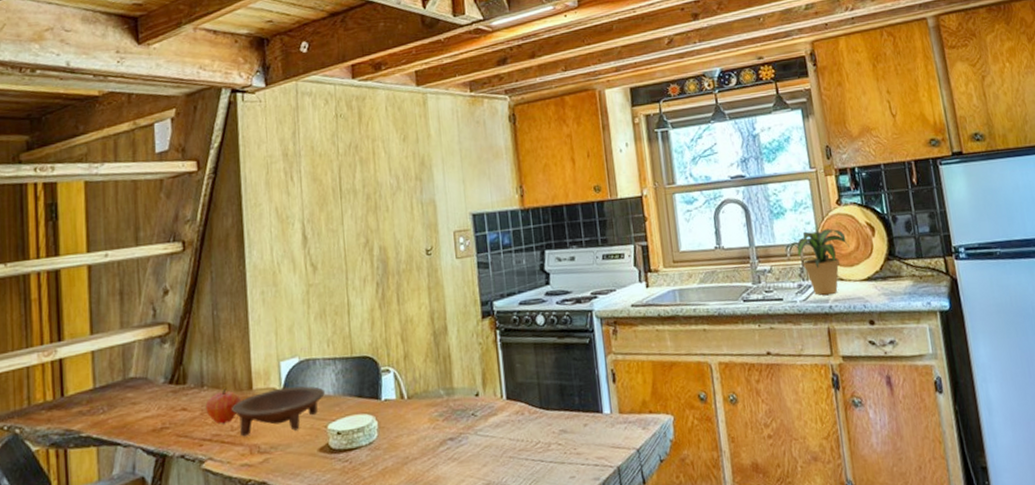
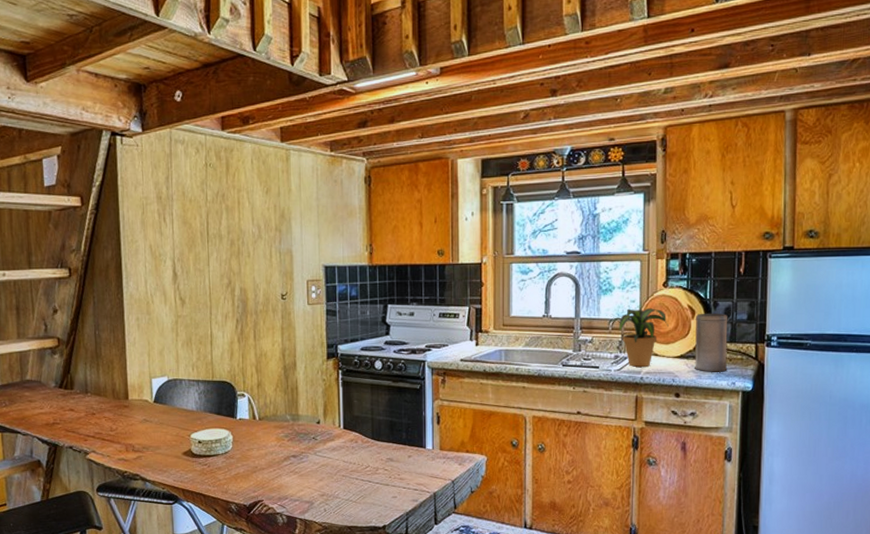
fruit: present [205,387,241,425] -> none [89,396,119,425]
bowl: present [232,386,325,436] -> none [111,400,189,436]
canister: none [875,228,920,294] -> present [695,313,728,372]

